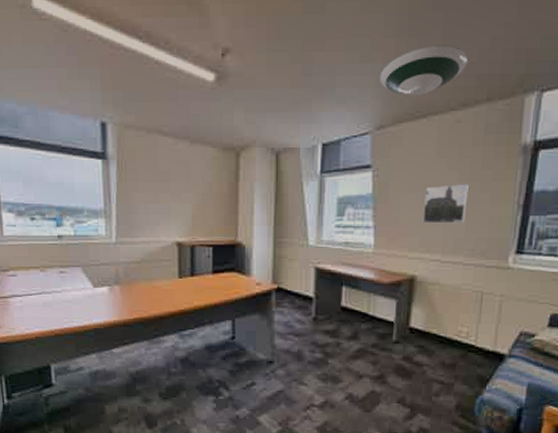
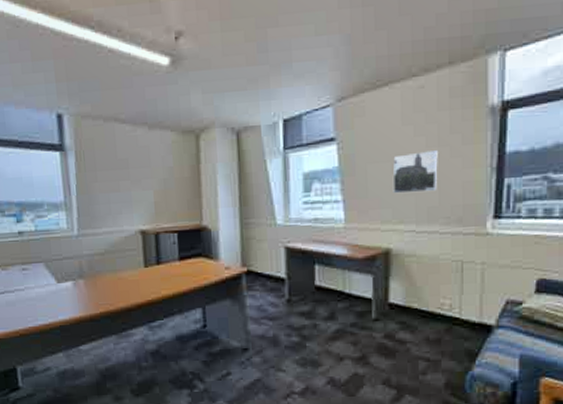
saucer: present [379,45,469,96] -> none [336,11,426,66]

